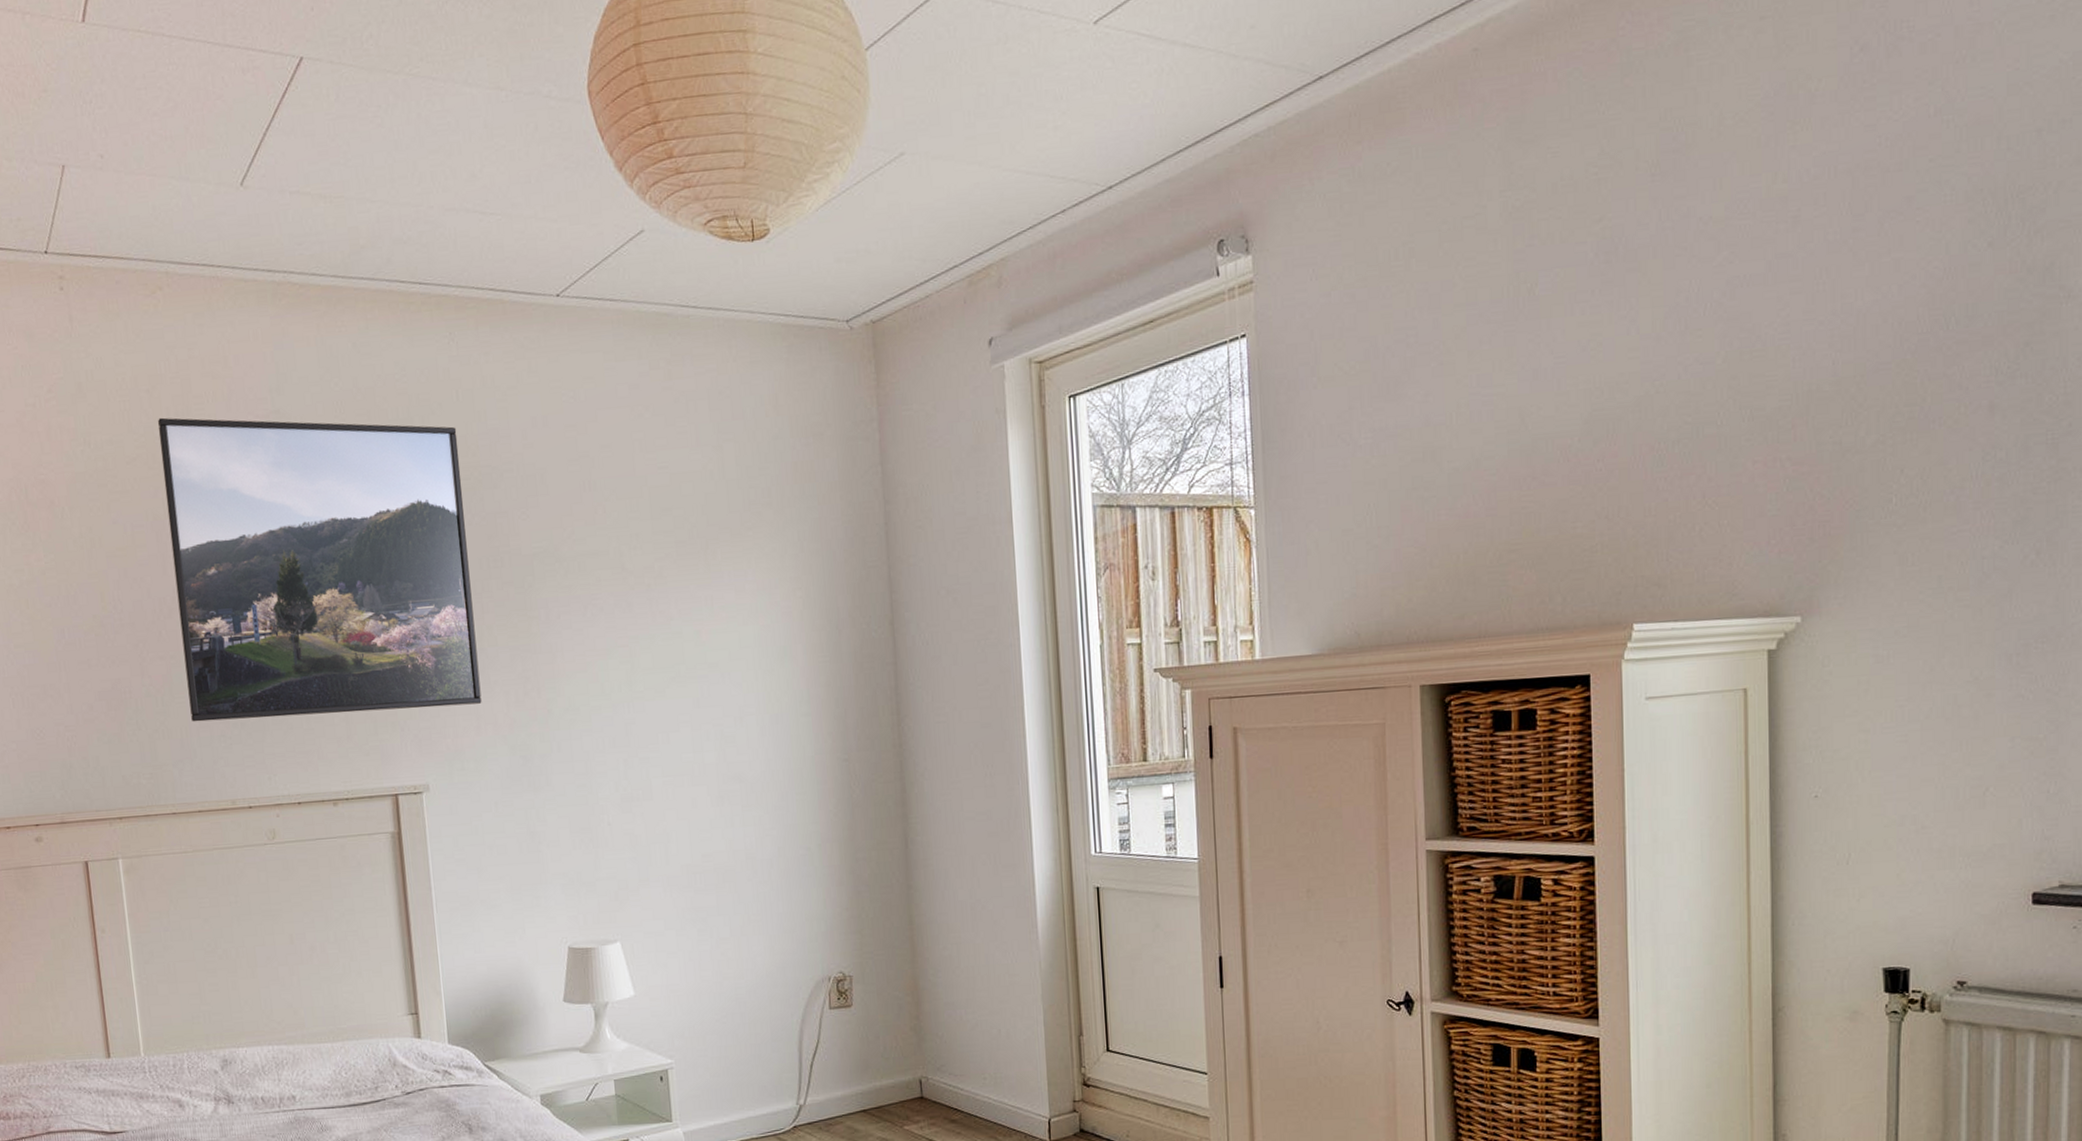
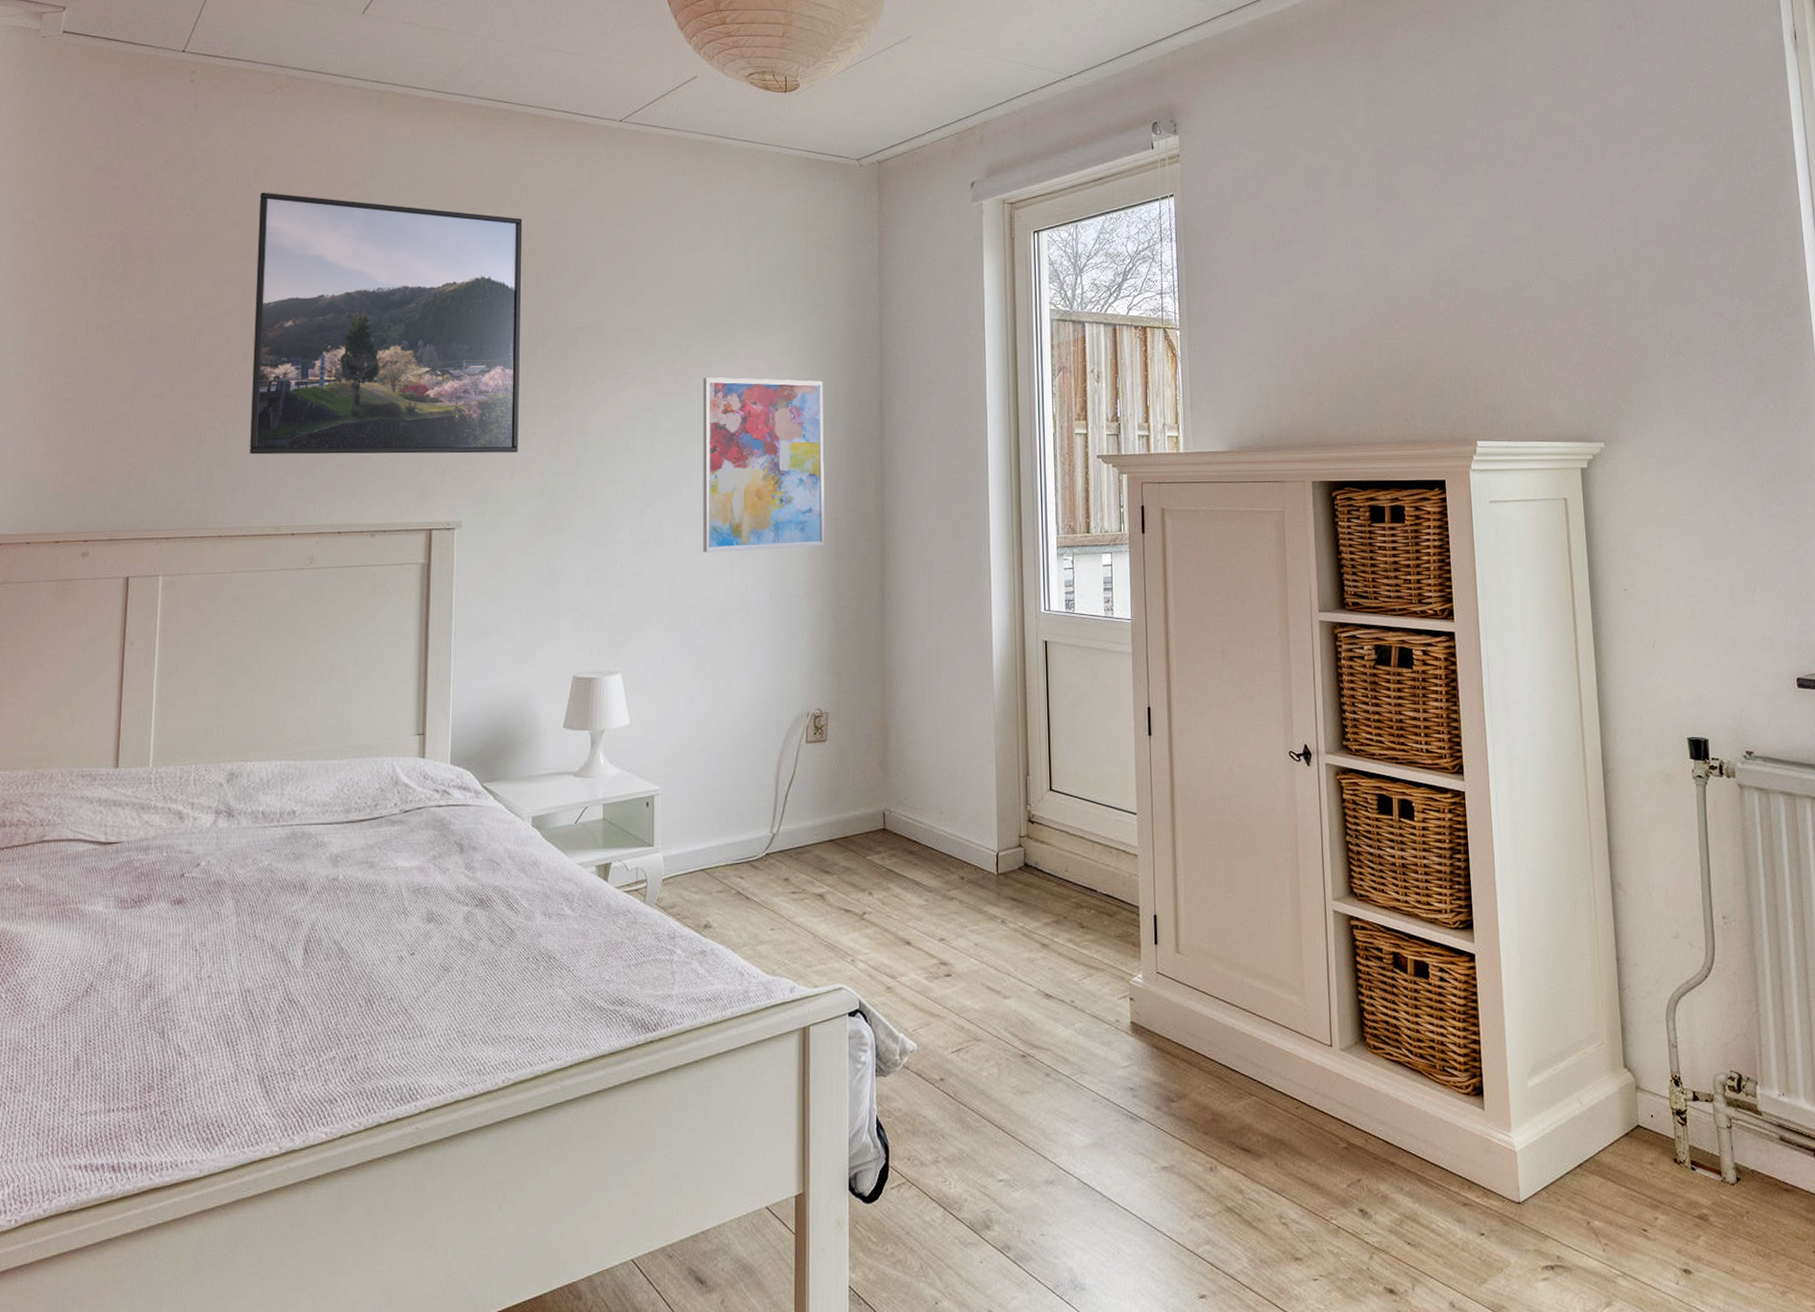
wall art: none [682,599,837,806] -> present [702,377,825,552]

